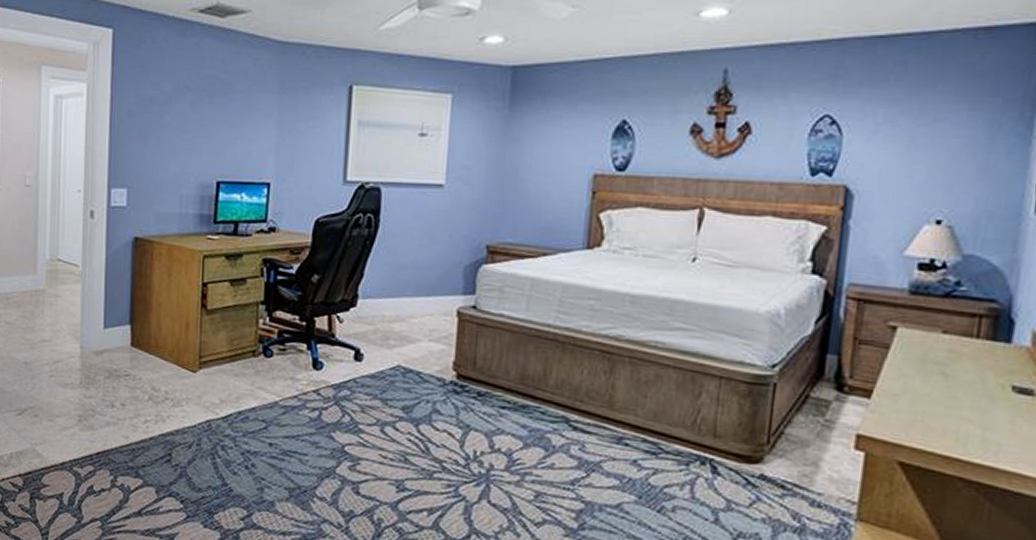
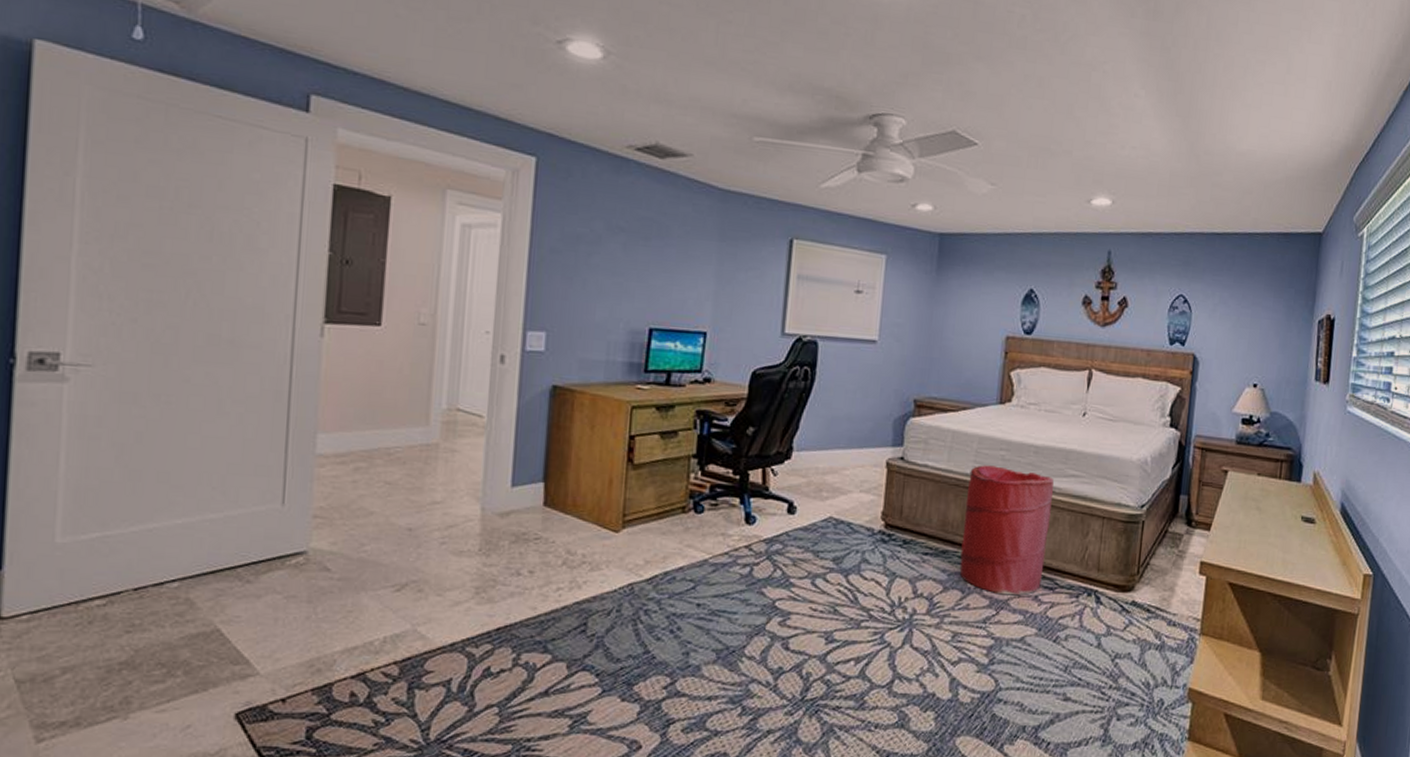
laundry hamper: none [542,315,656,458] -> present [959,465,1054,596]

